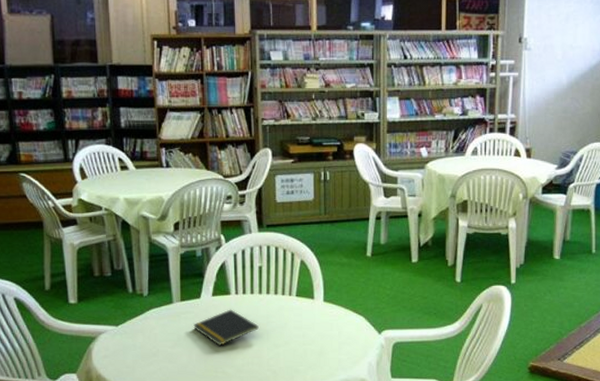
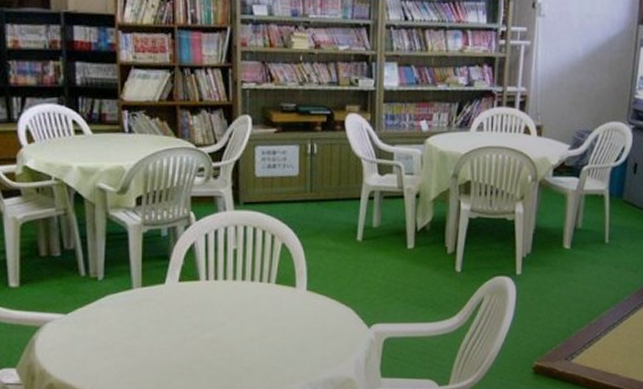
notepad: present [193,309,259,346] -> none [156,297,232,338]

